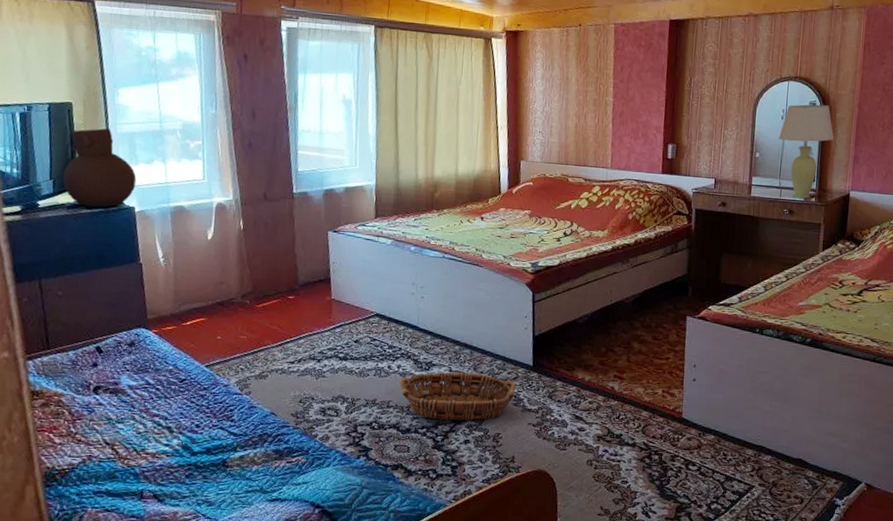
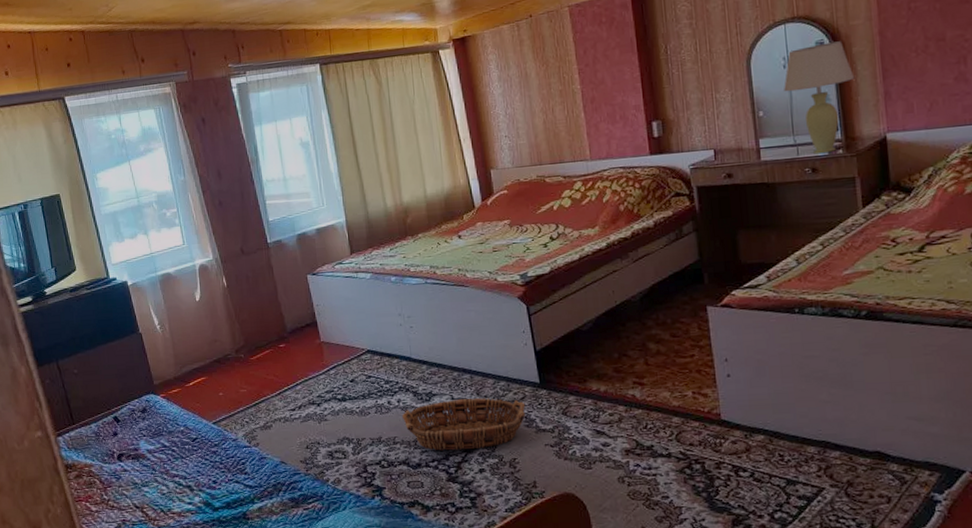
vase: present [62,128,137,207] -> none [61,211,125,288]

